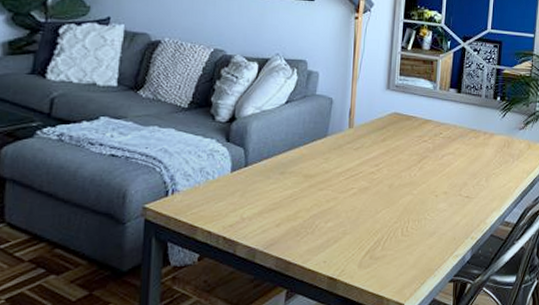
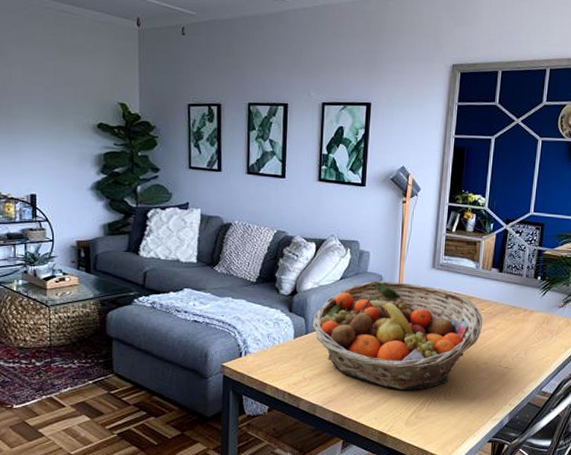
fruit basket: none [251,104,441,227] -> present [311,280,482,390]

